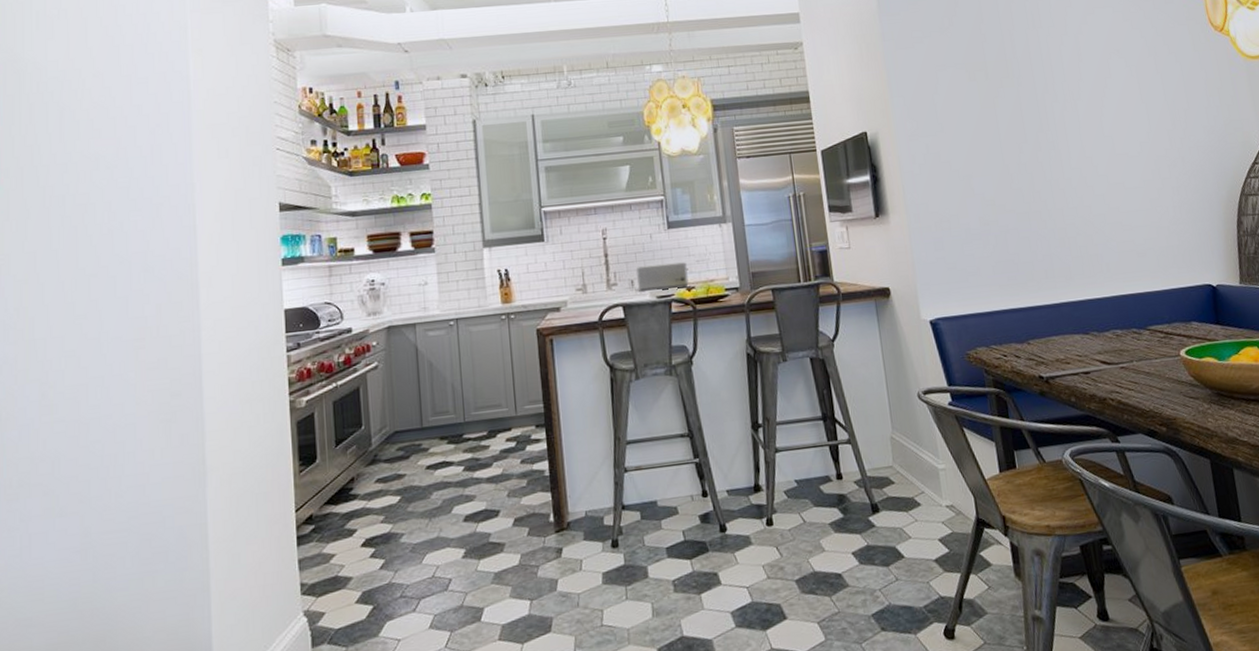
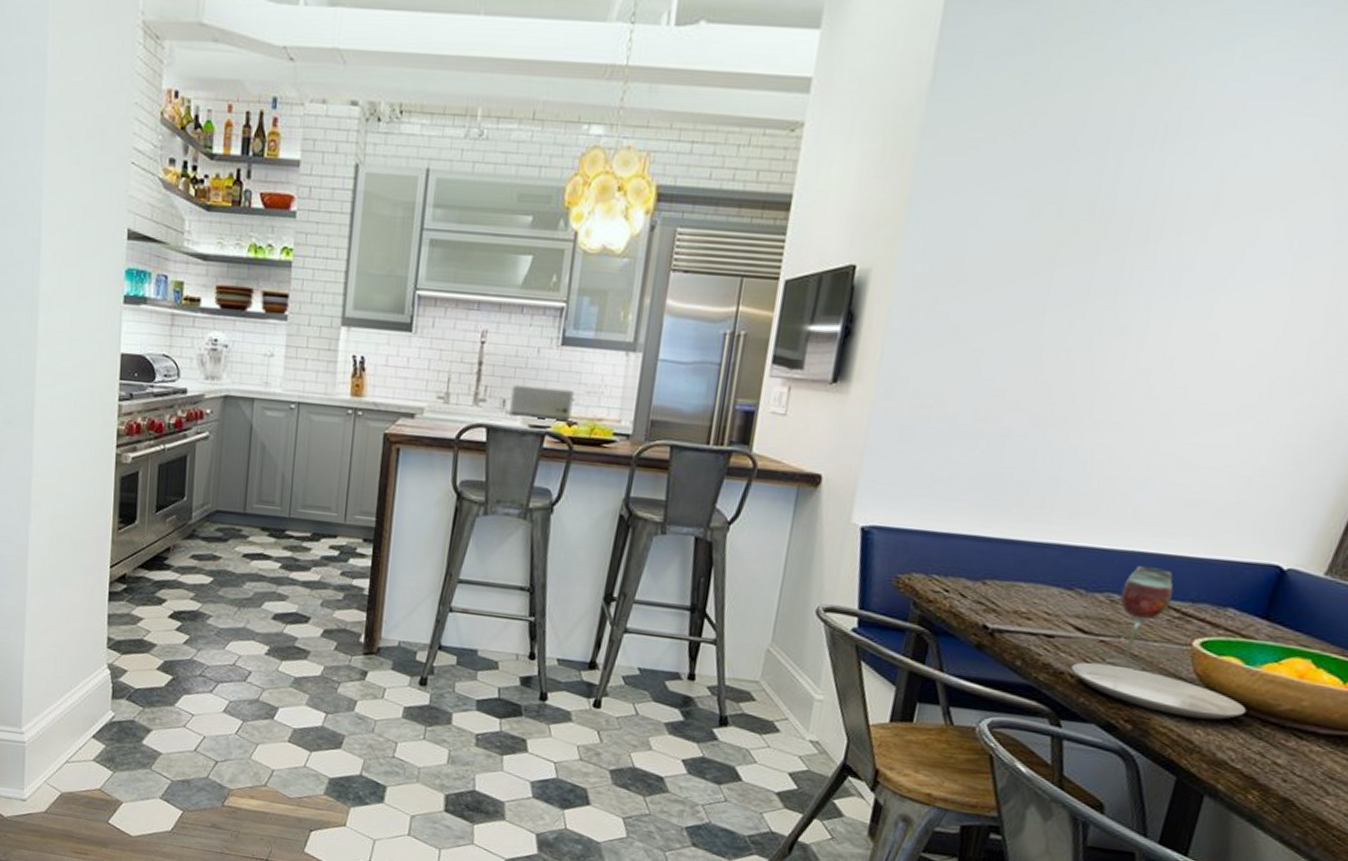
plate: none [1109,382,1234,412] -> present [1071,662,1247,720]
wineglass: none [1120,304,1157,385] -> present [1103,566,1174,671]

